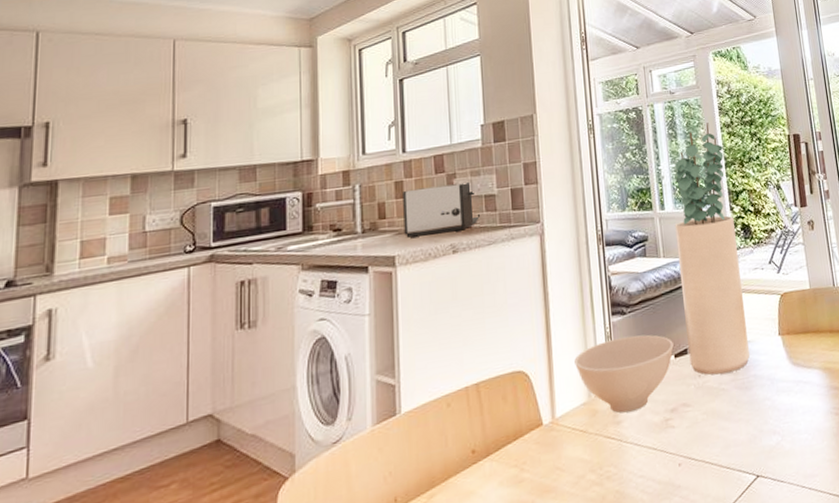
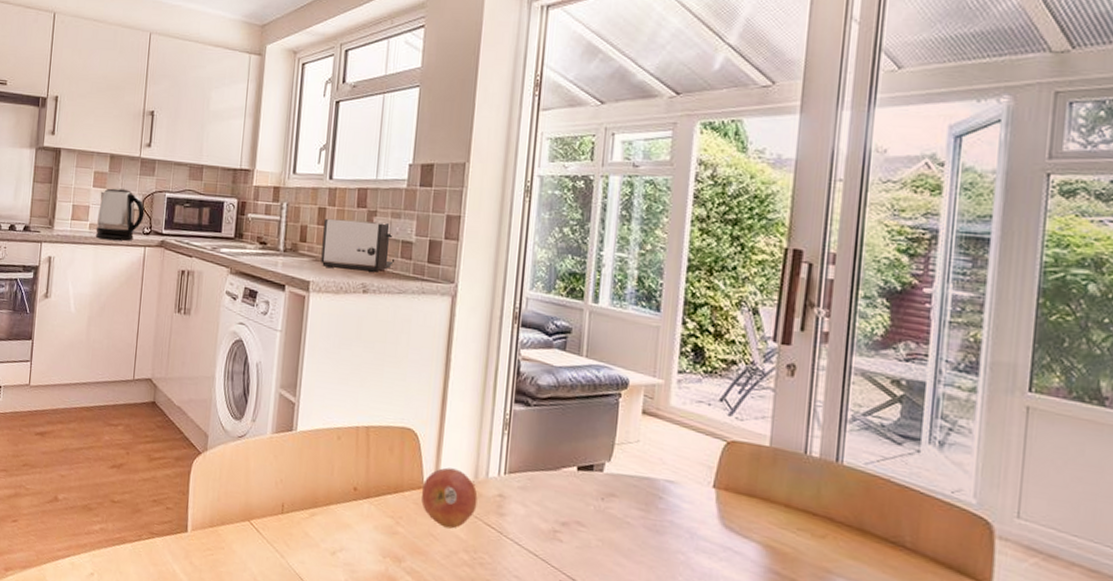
kettle: none [117,208,185,273] -> present [95,187,145,241]
fruit: none [541,394,595,456] -> present [421,467,478,529]
bowl: present [574,334,674,414] -> none [466,427,579,510]
vase: present [675,123,750,376] -> none [594,211,689,509]

